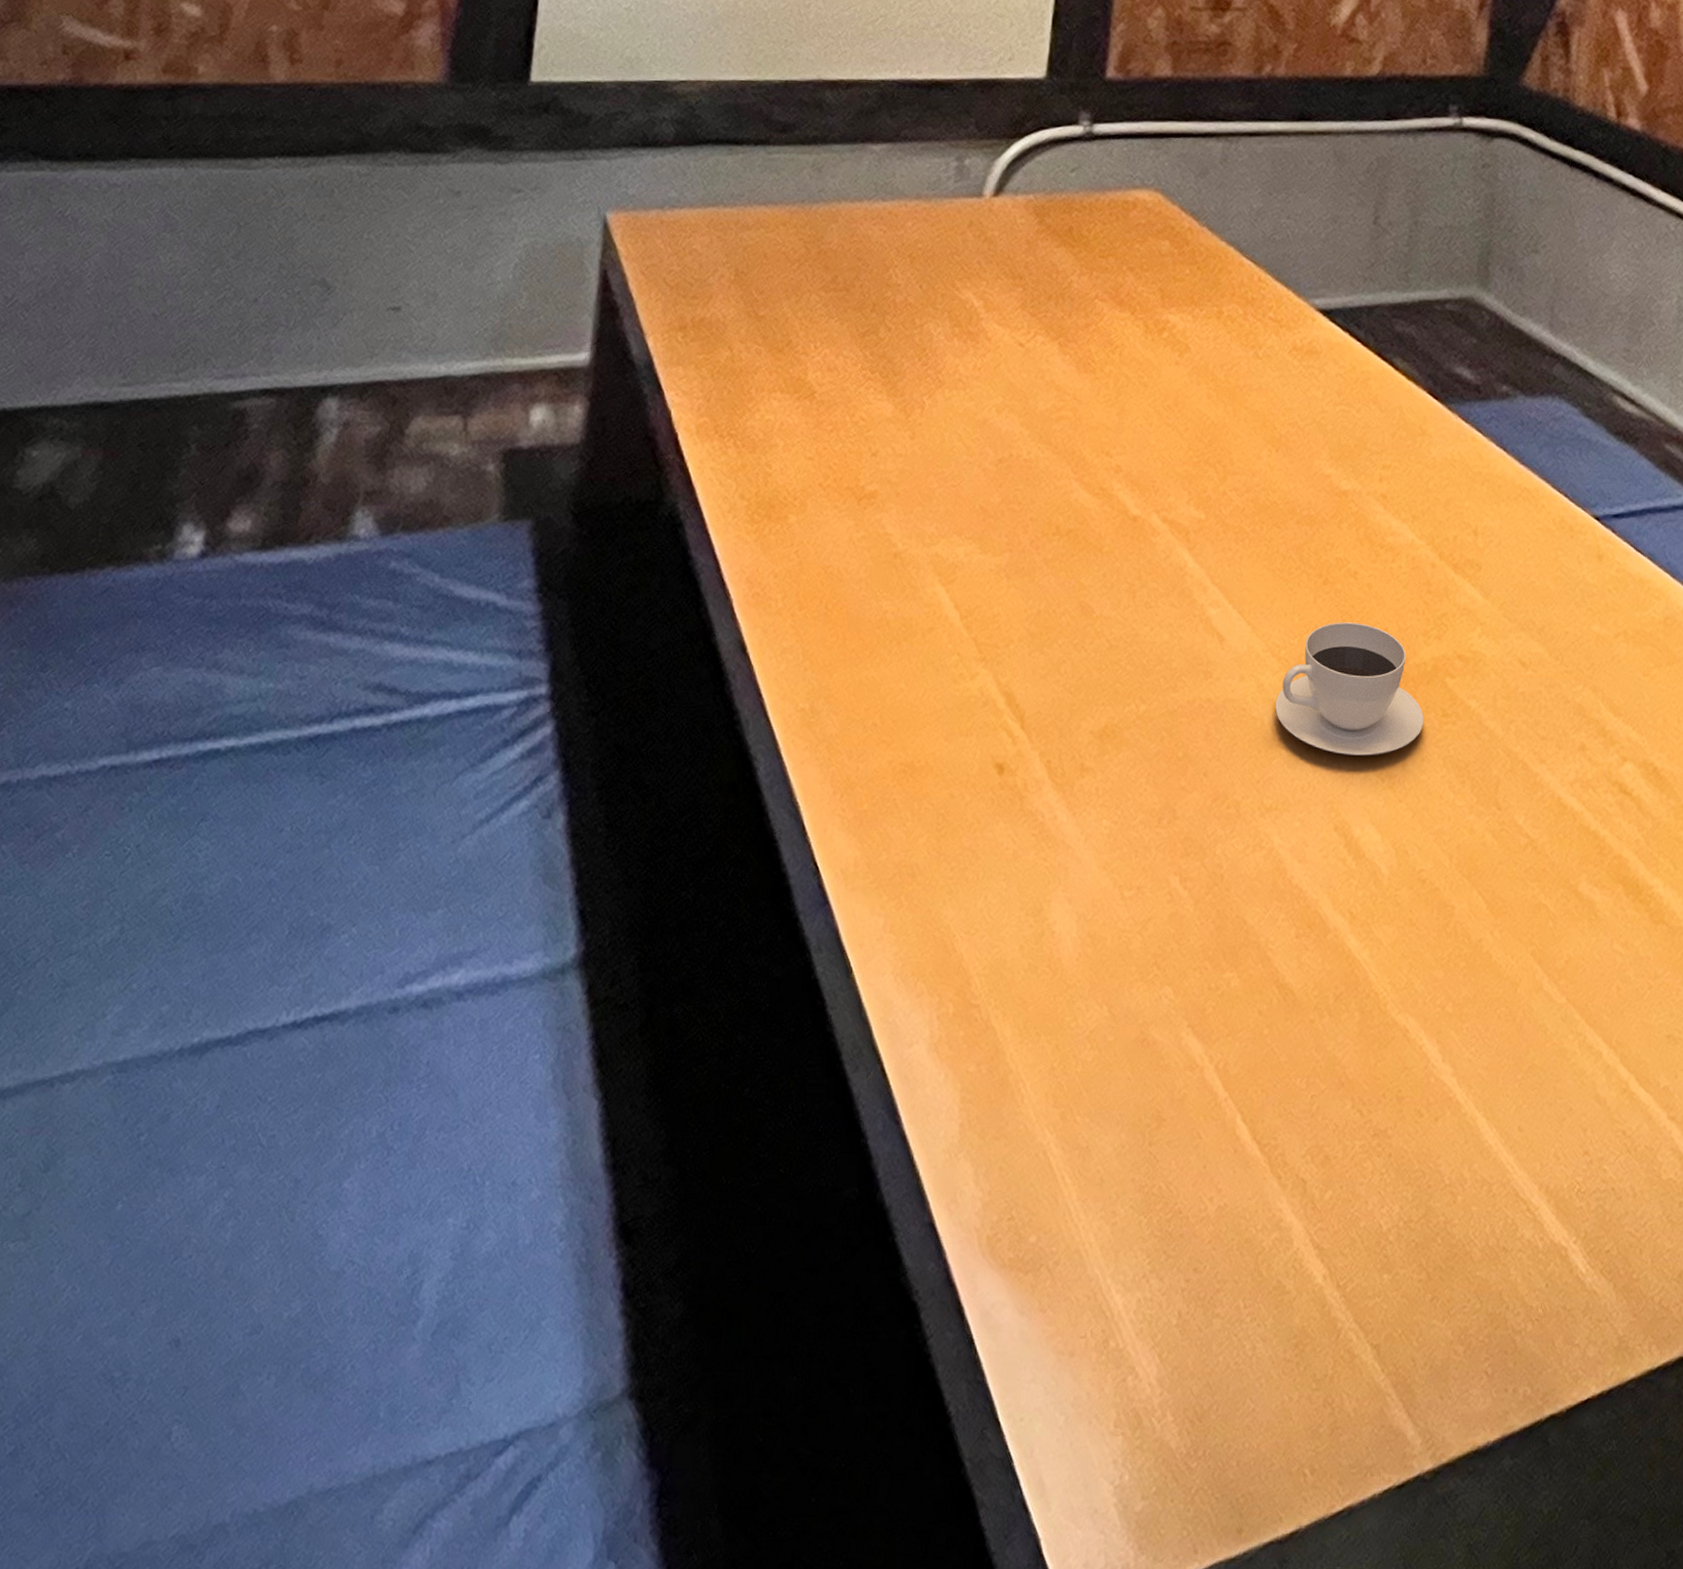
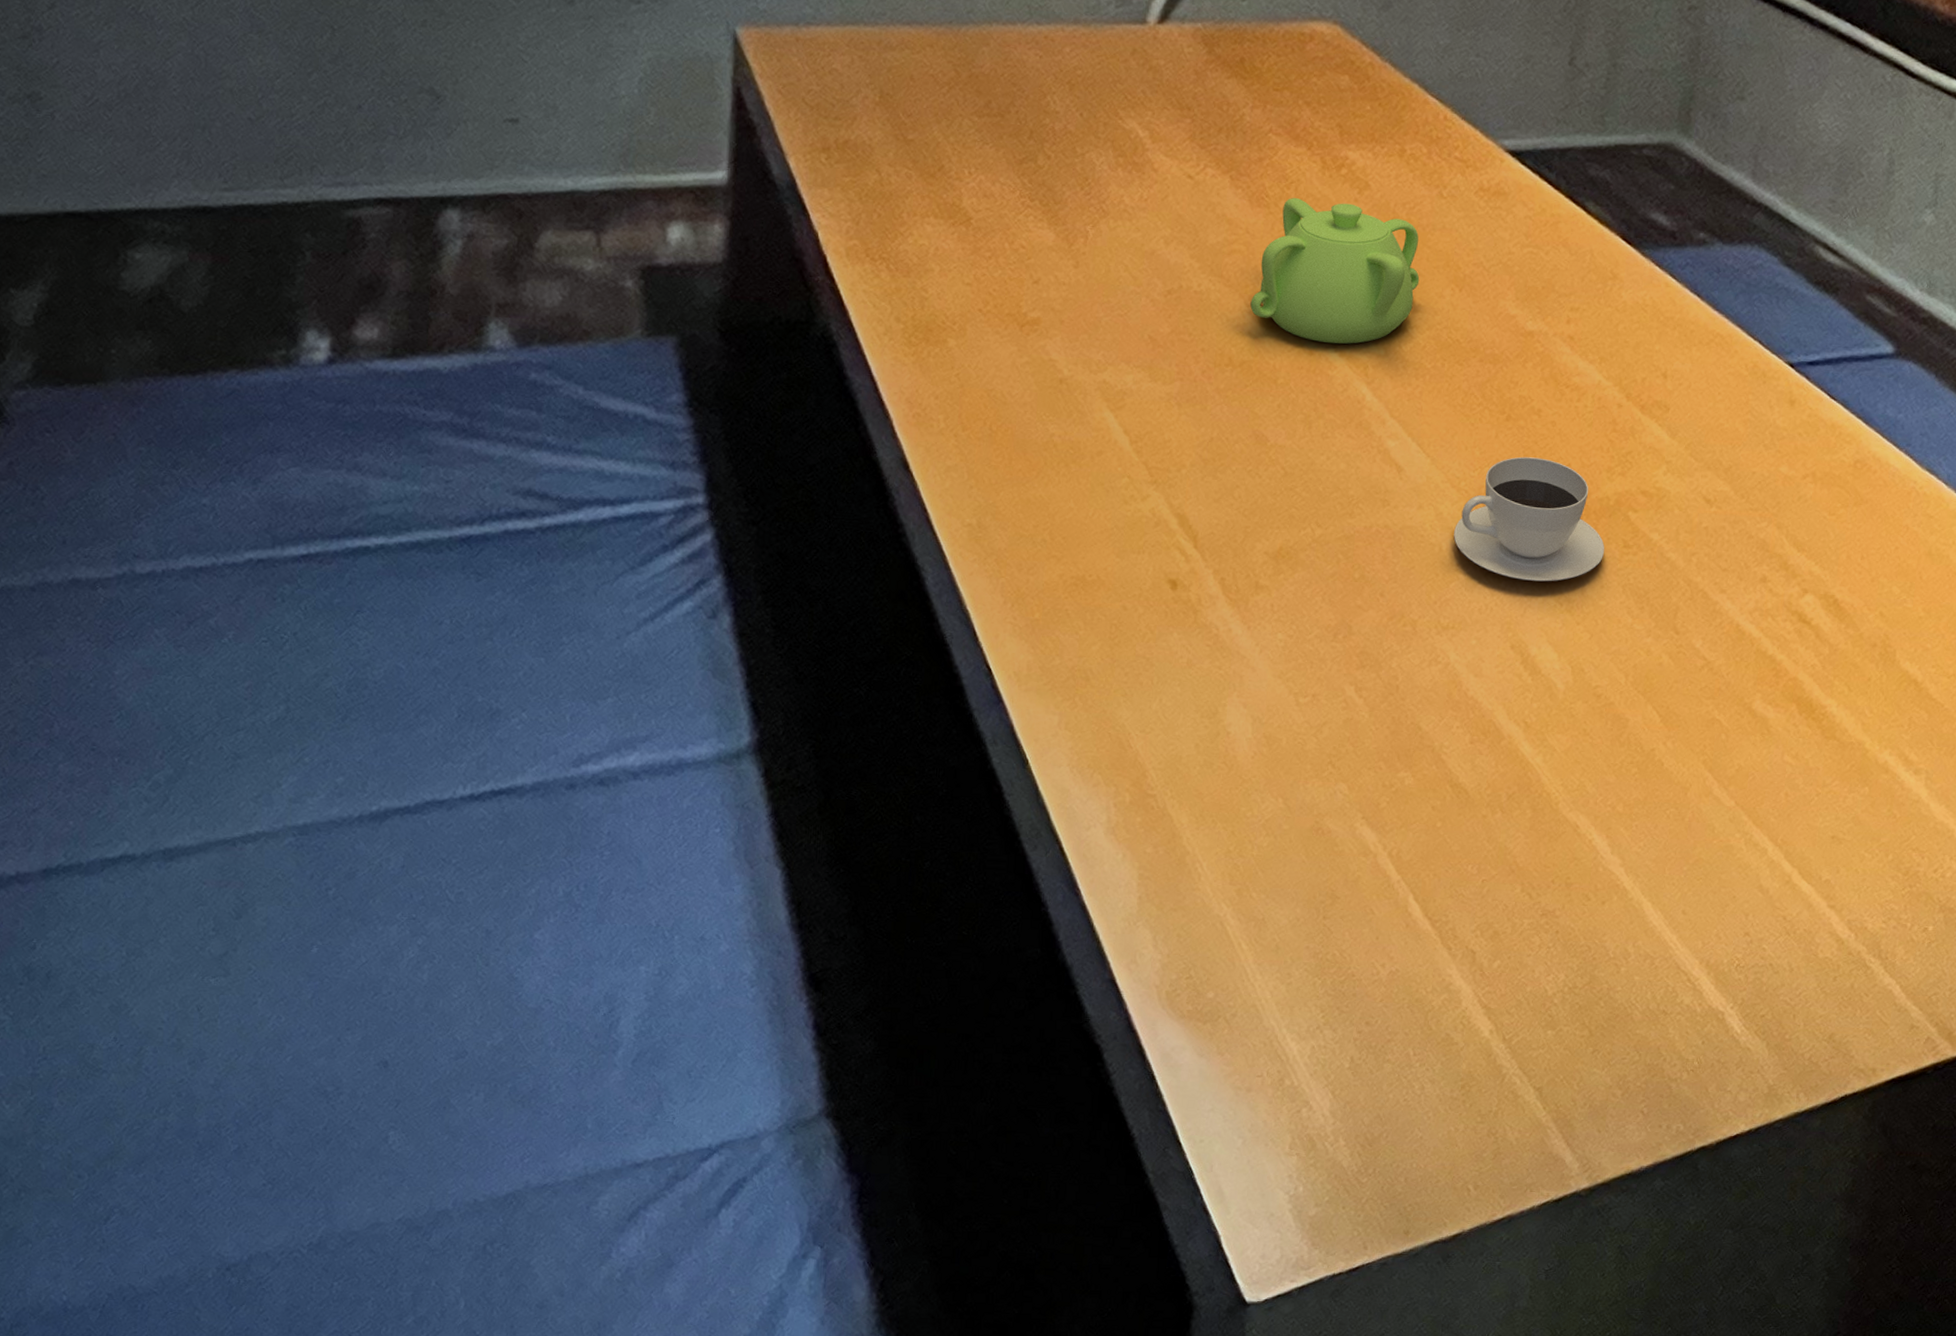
teapot: none [1077,362,1238,510] -> present [1250,197,1420,344]

